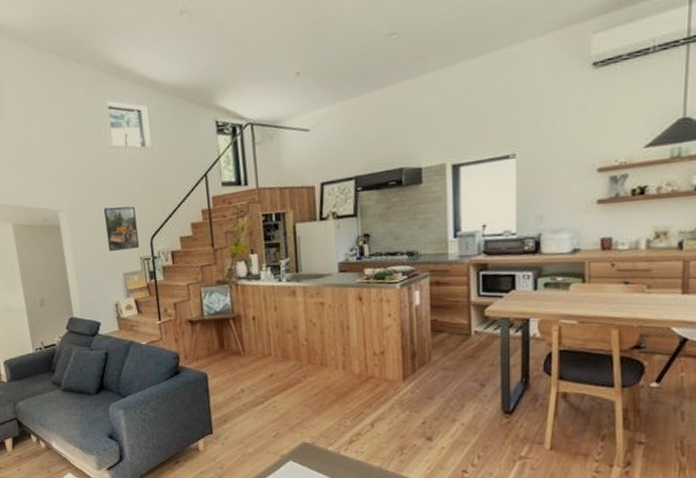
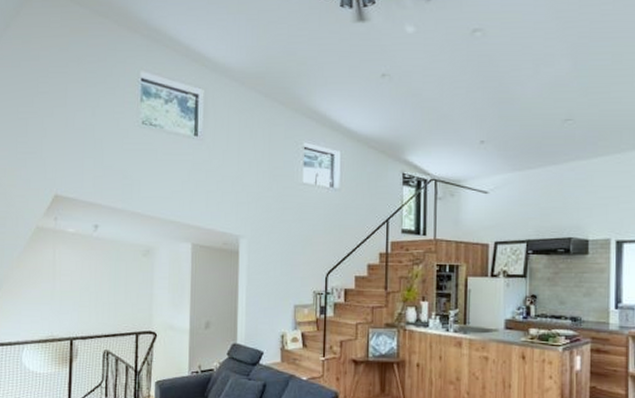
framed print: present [104,206,139,251] -> none [284,239,315,282]

